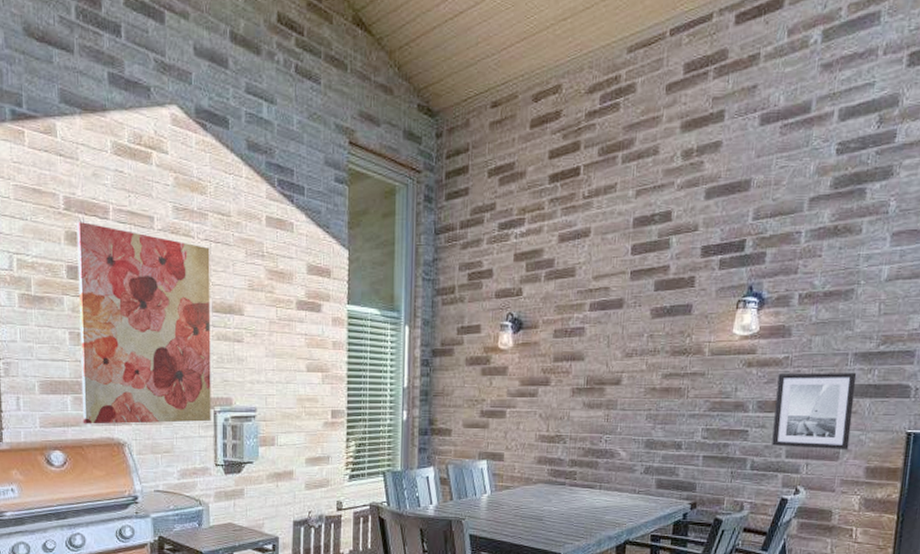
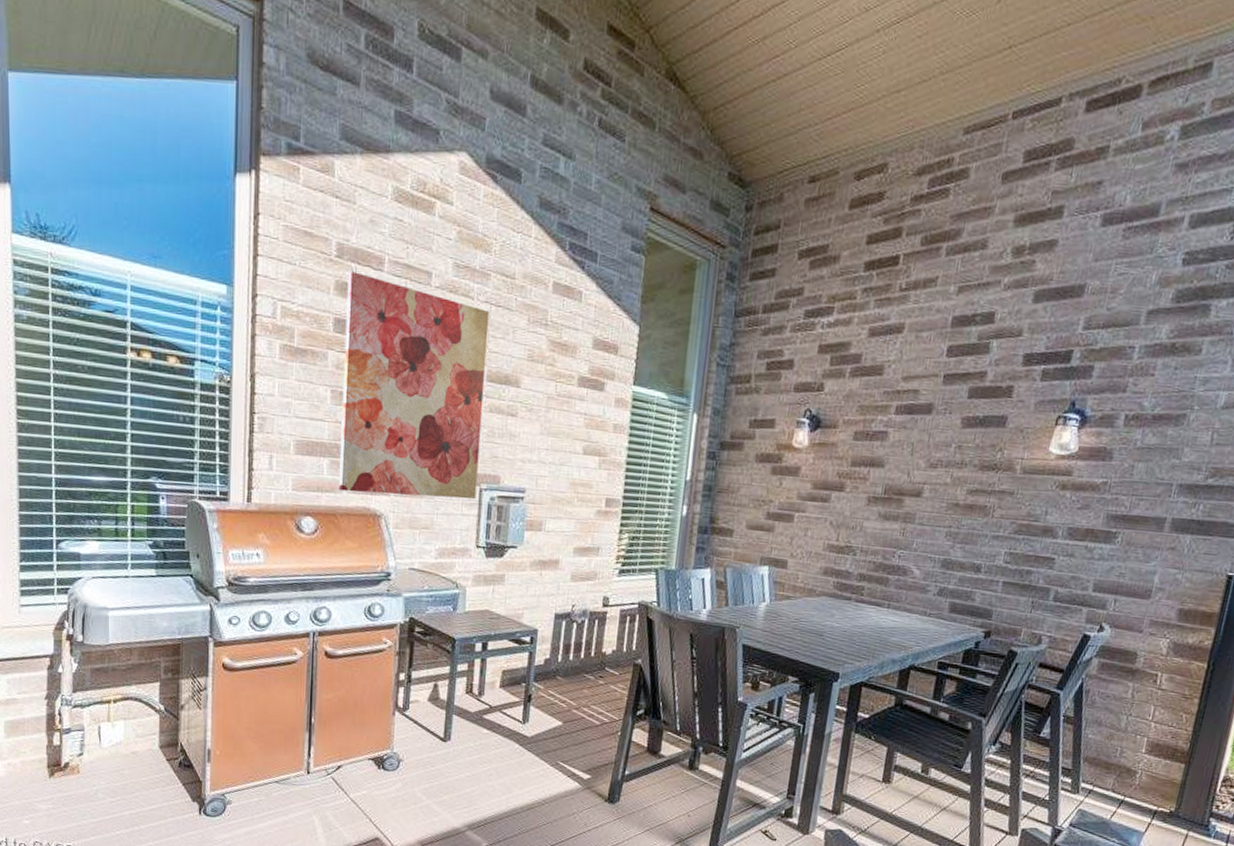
wall art: present [772,373,857,450] -> none [1079,500,1180,588]

